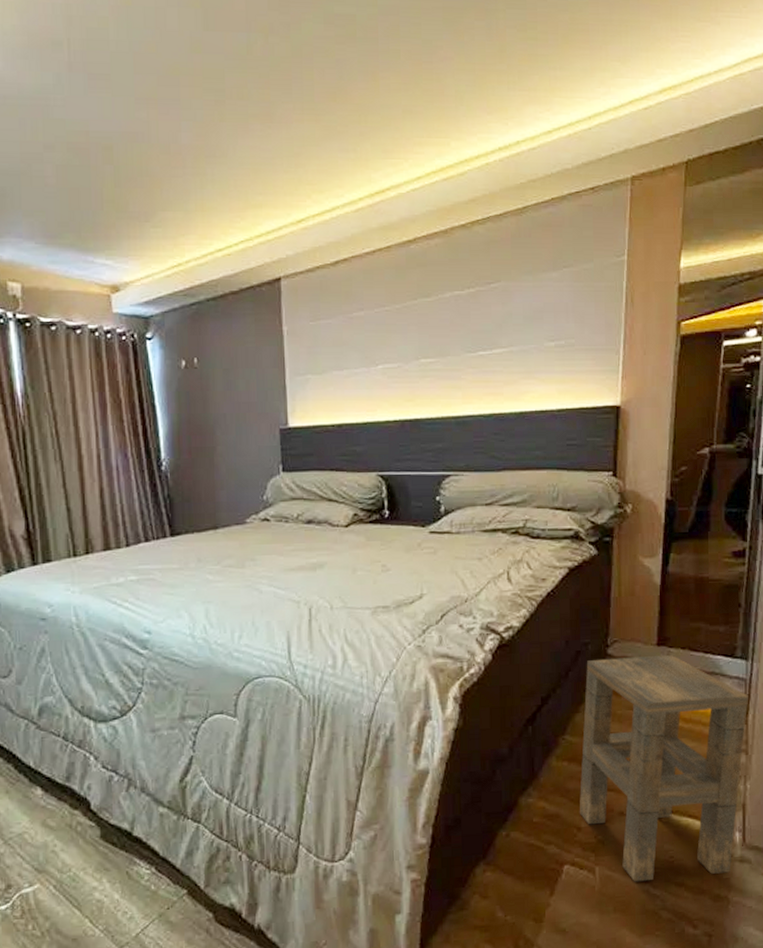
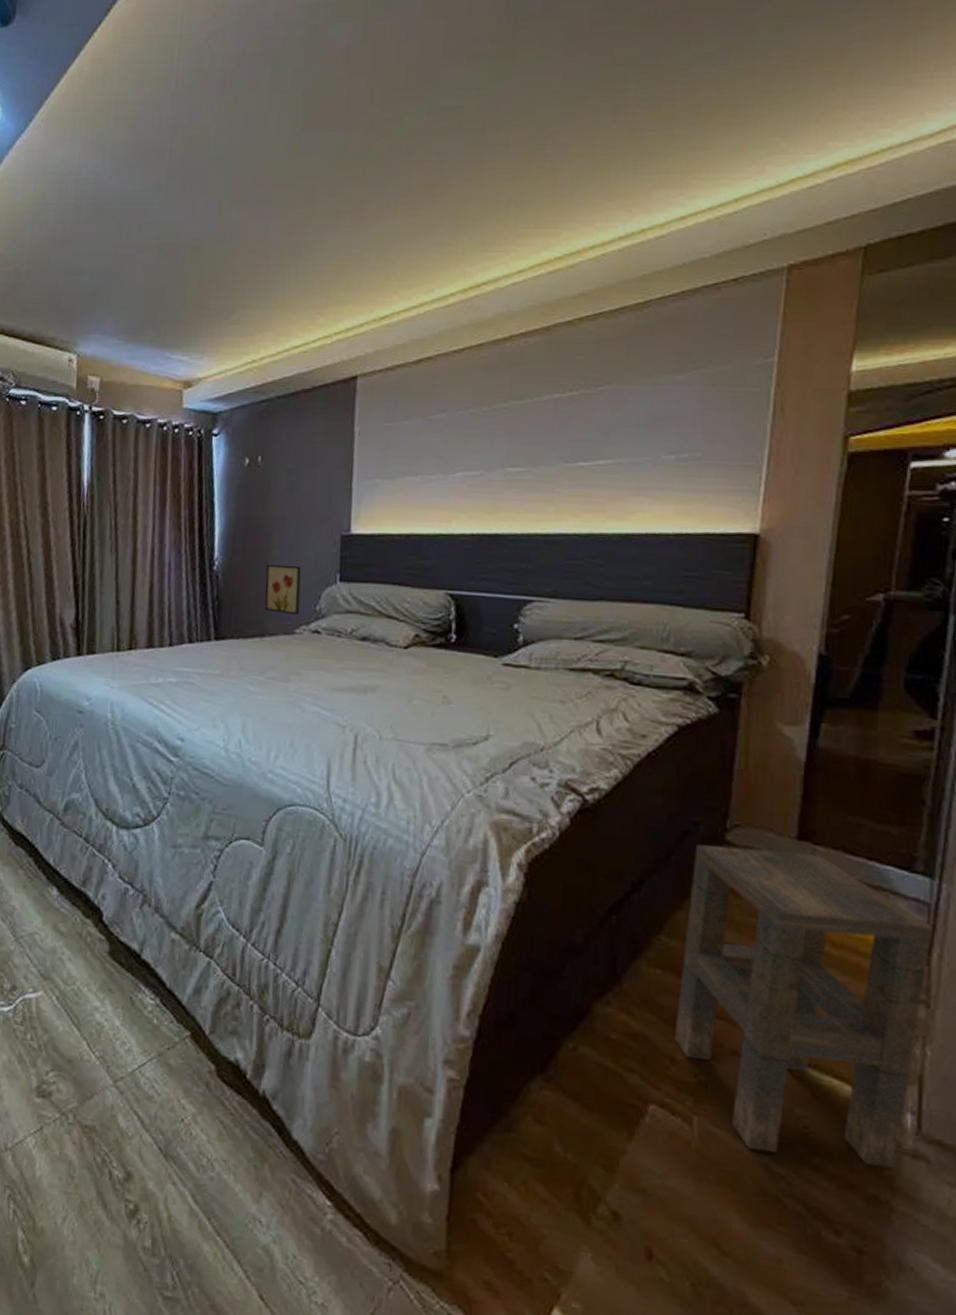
wall art: none [213,460,249,507] -> present [265,564,302,616]

